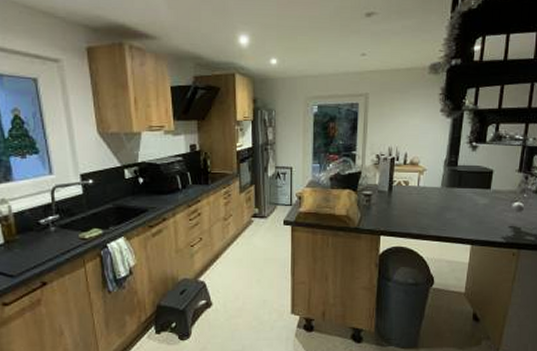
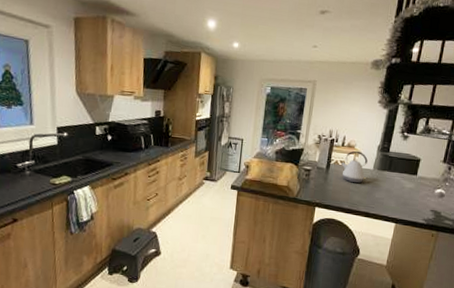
kettle: none [404,168,435,205] -> present [340,150,368,184]

